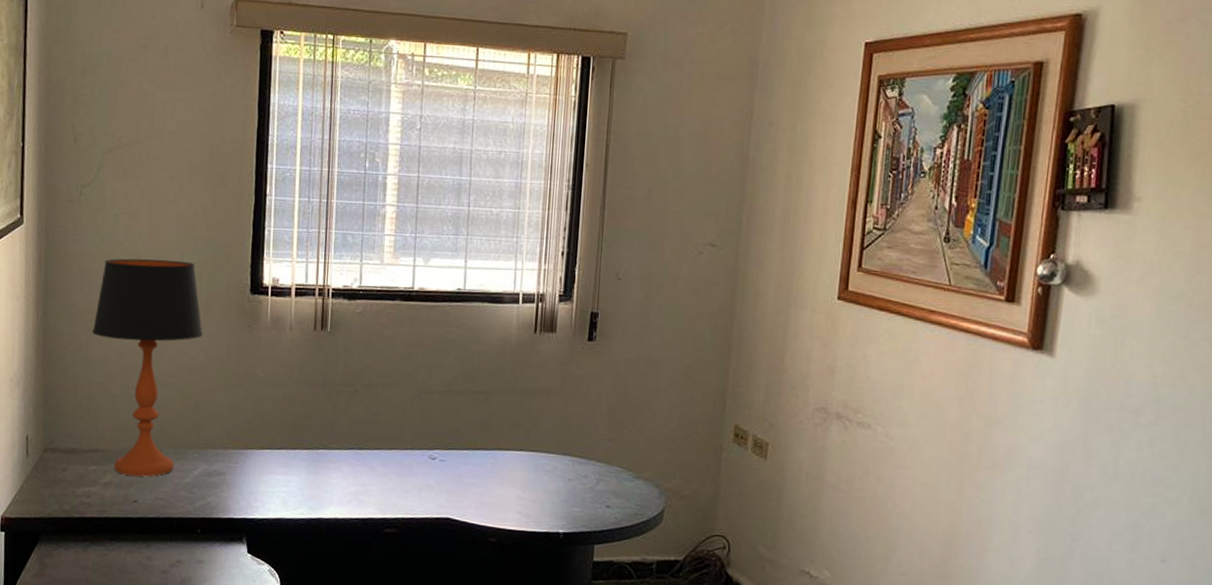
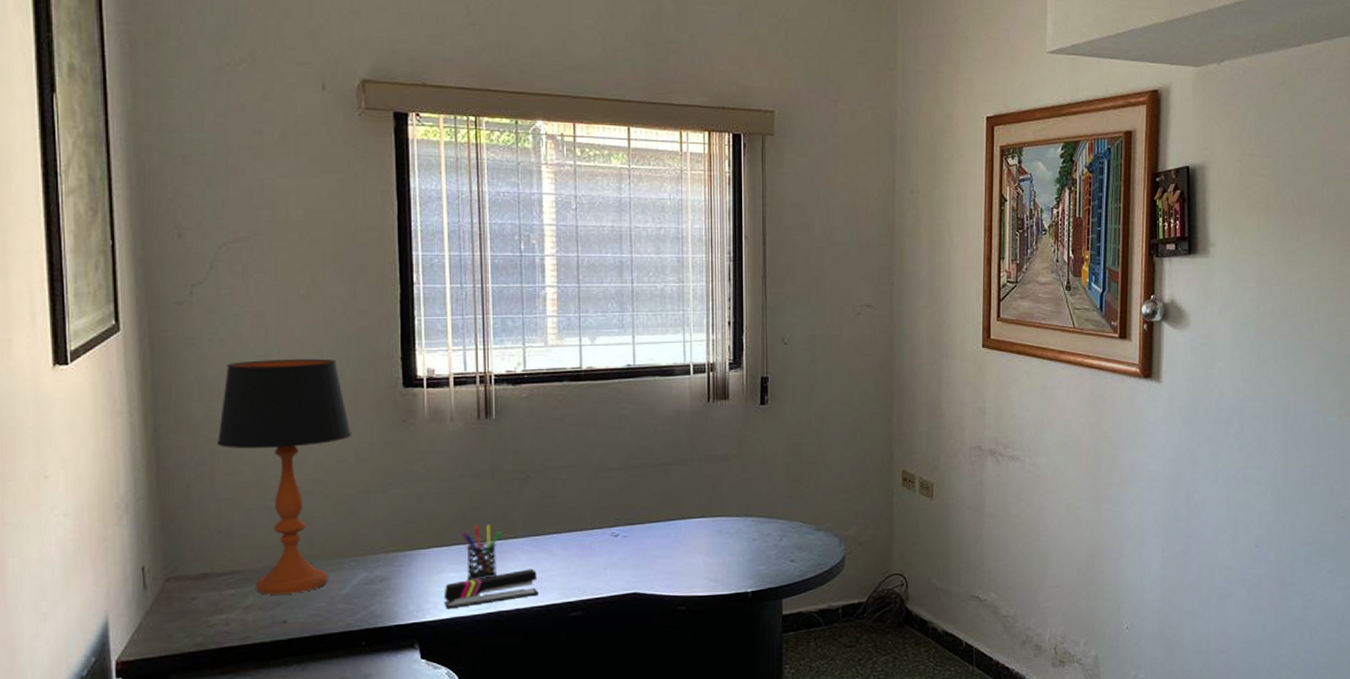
stapler: none [271,480,357,510] -> present [444,569,538,609]
pen holder: none [291,433,328,485] -> present [461,524,503,580]

